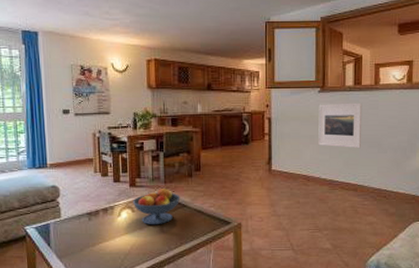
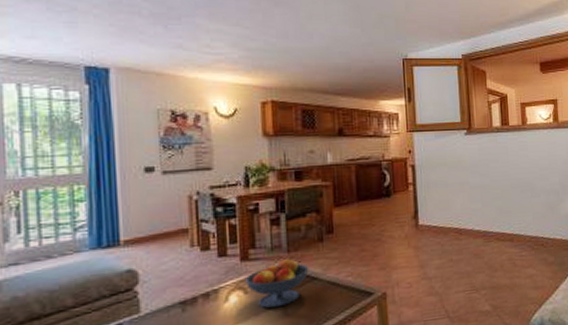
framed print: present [318,102,363,149] -> none [466,144,514,195]

